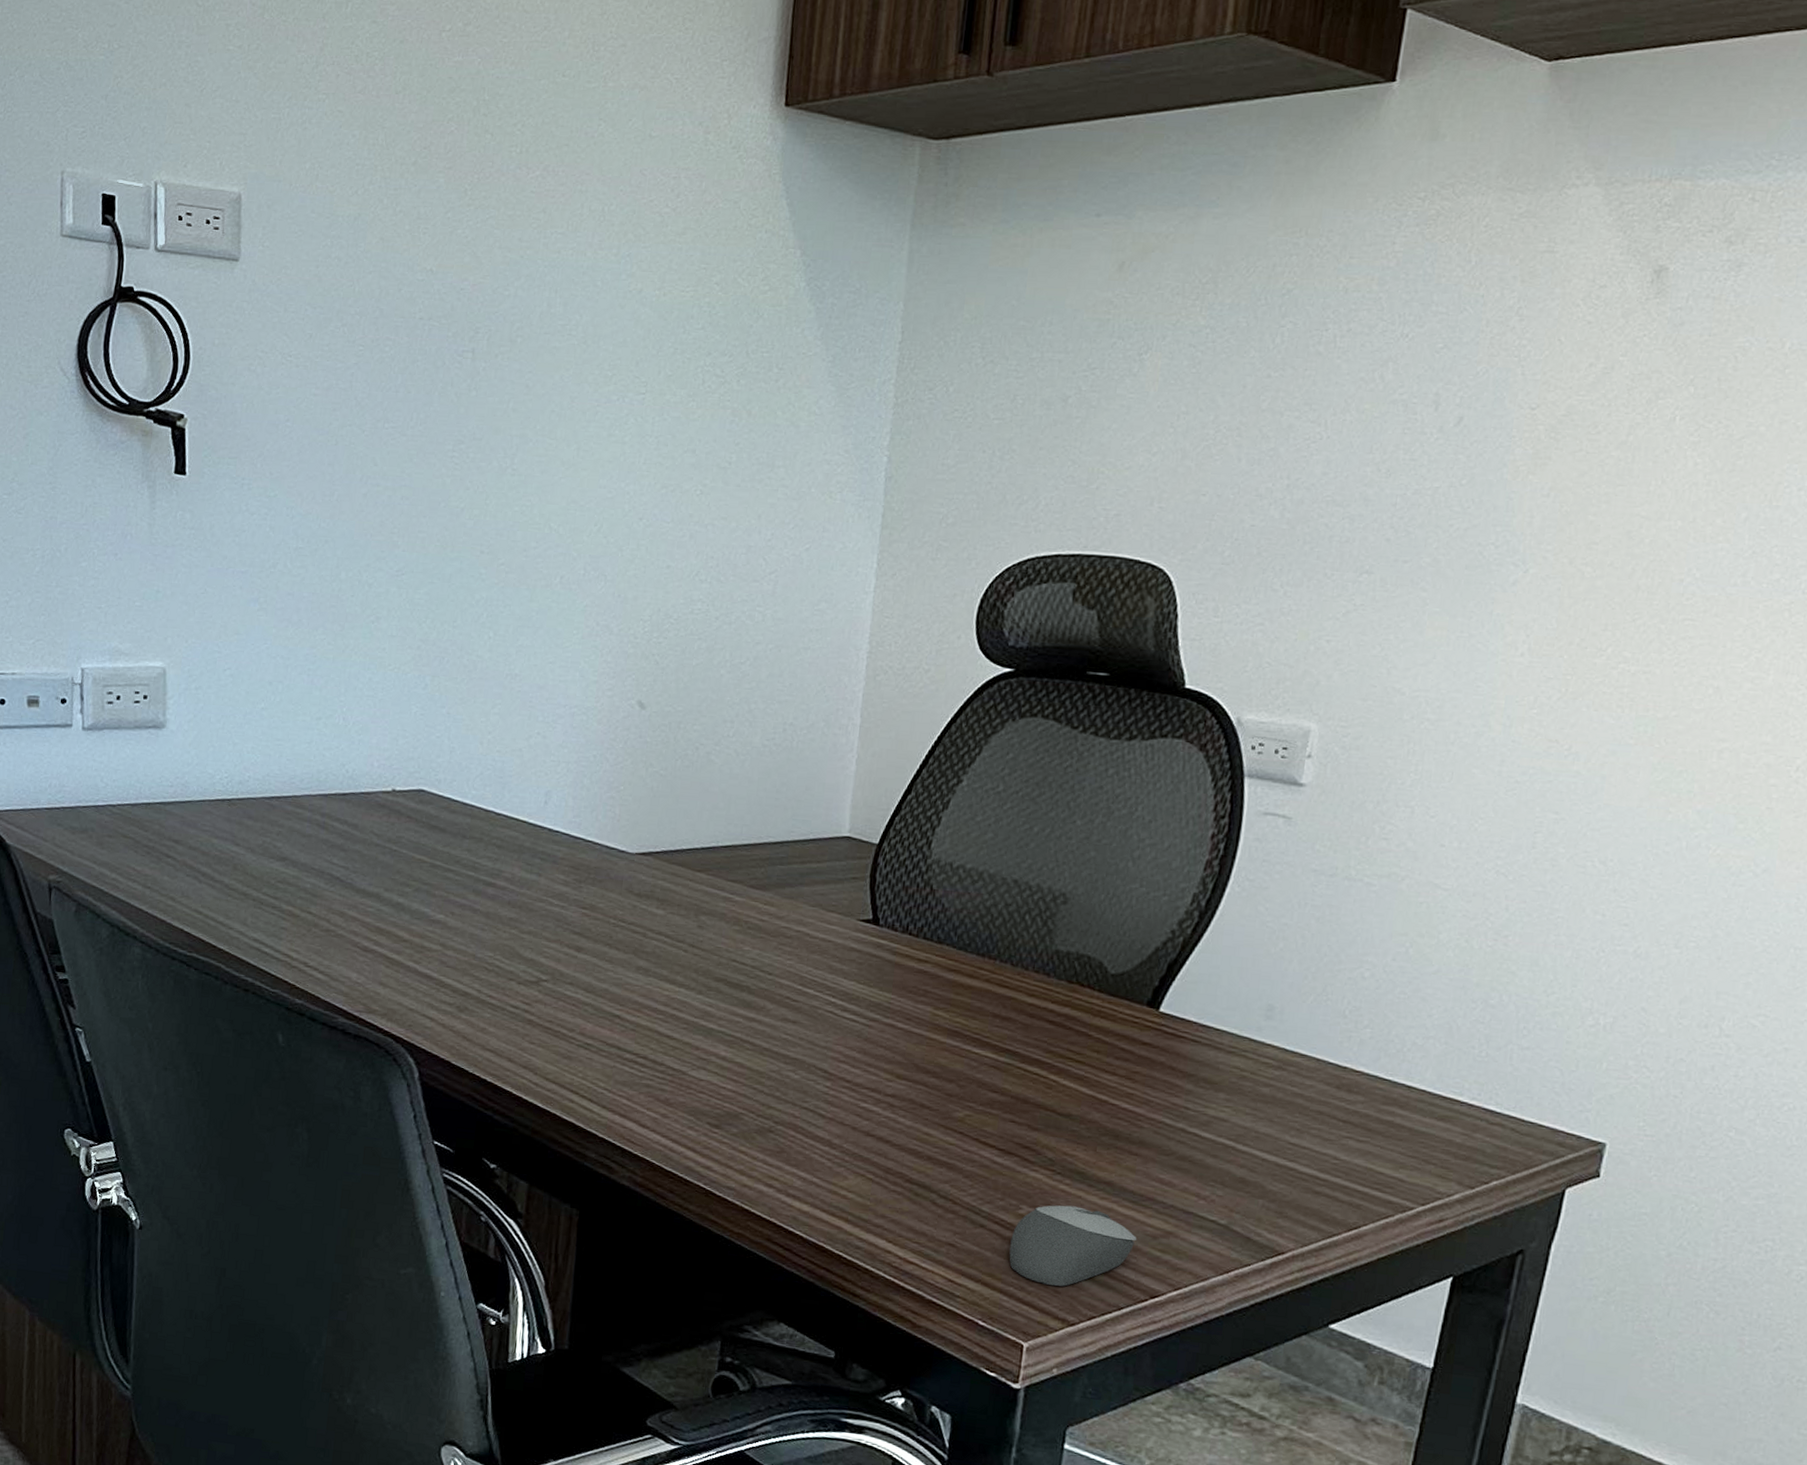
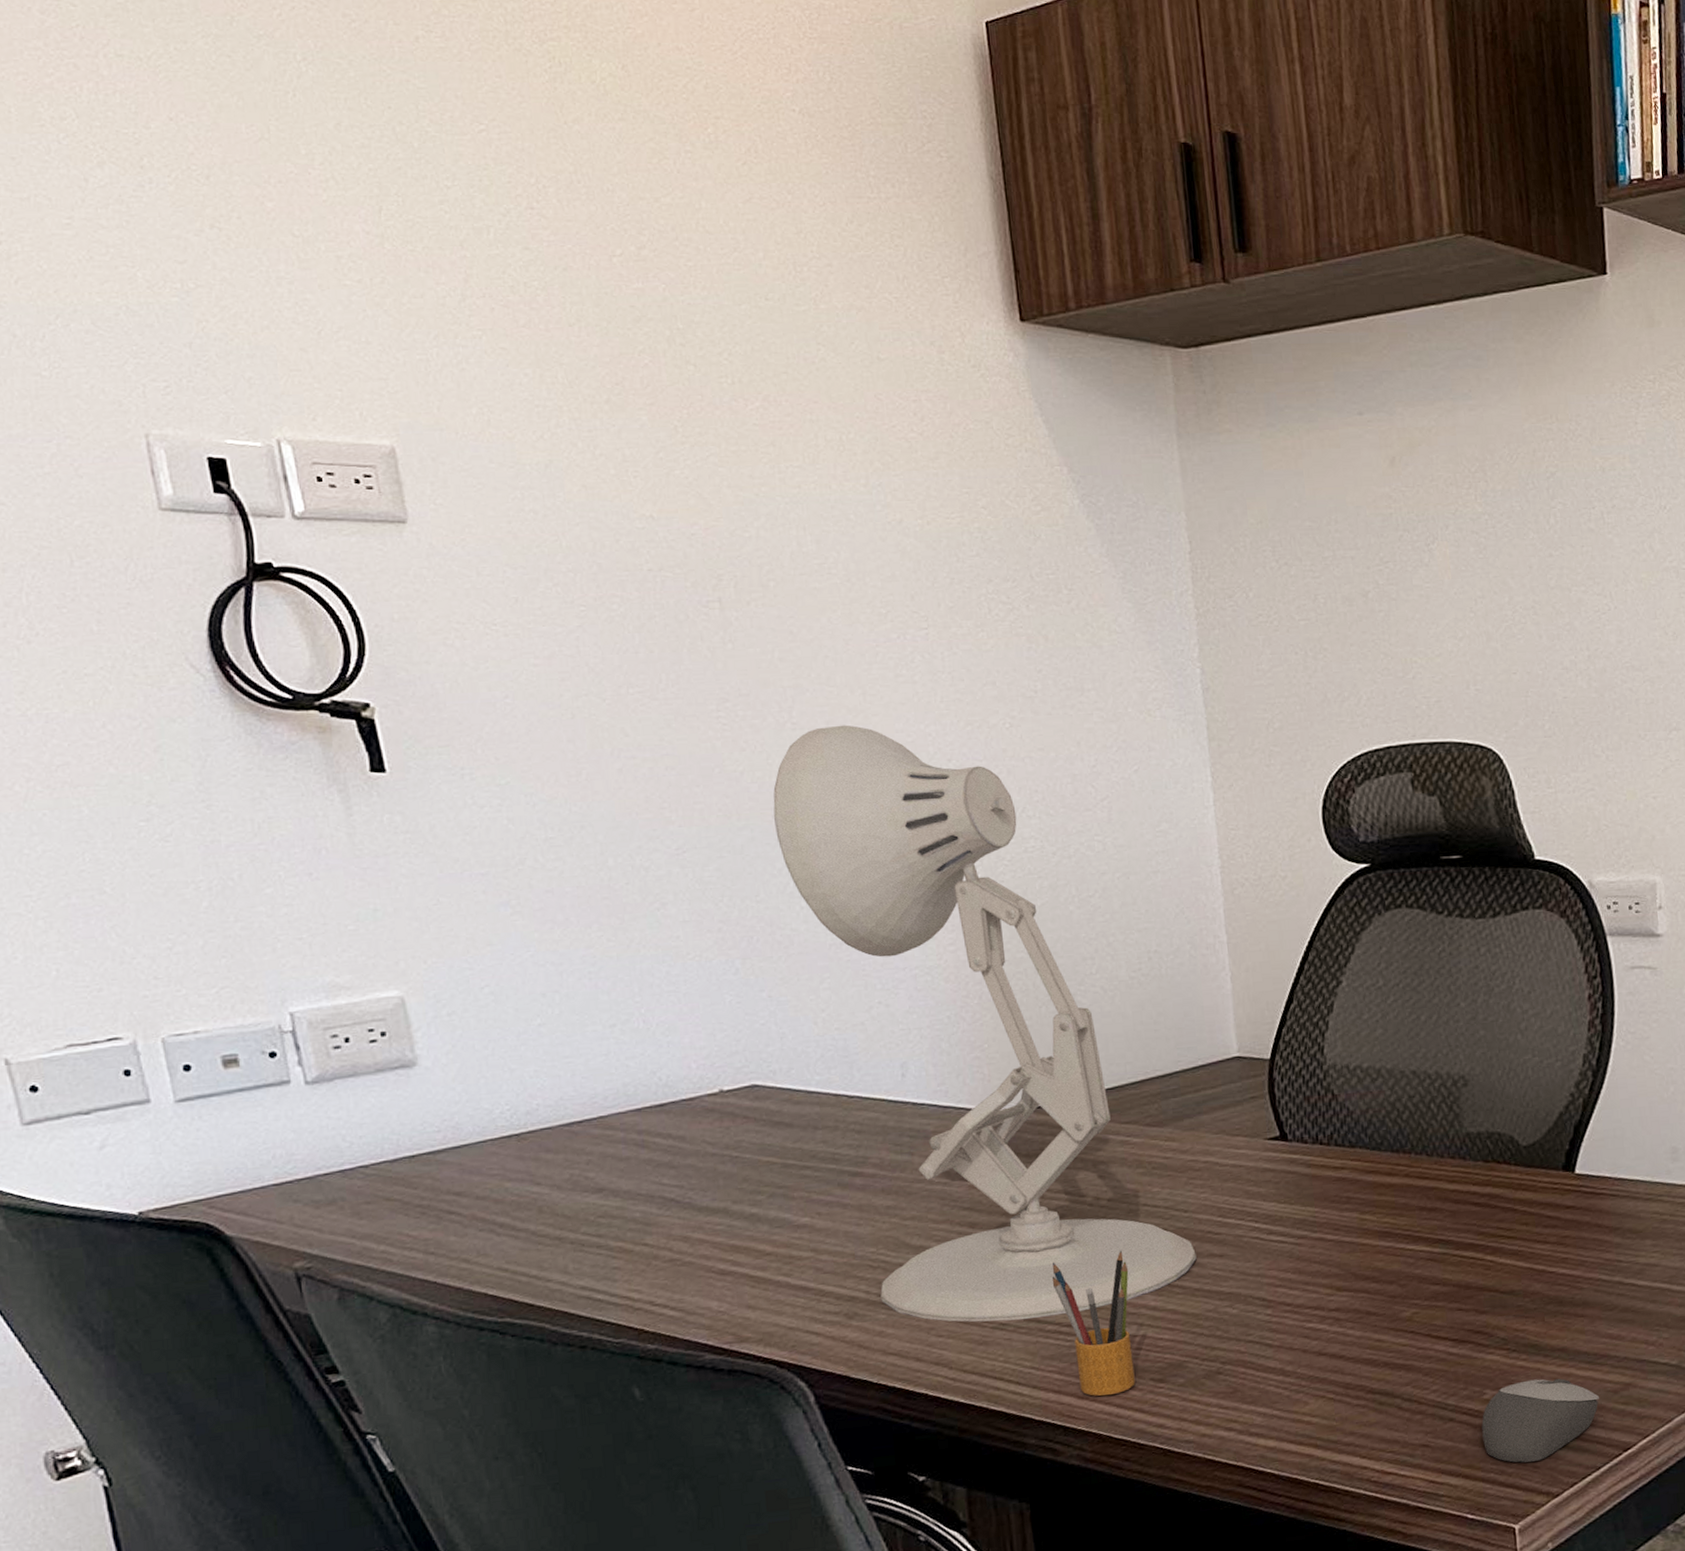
desk lamp: none [480,475,772,1048] -> present [773,725,1197,1323]
pencil box: none [637,997,708,1130] -> present [1052,1250,1135,1397]

